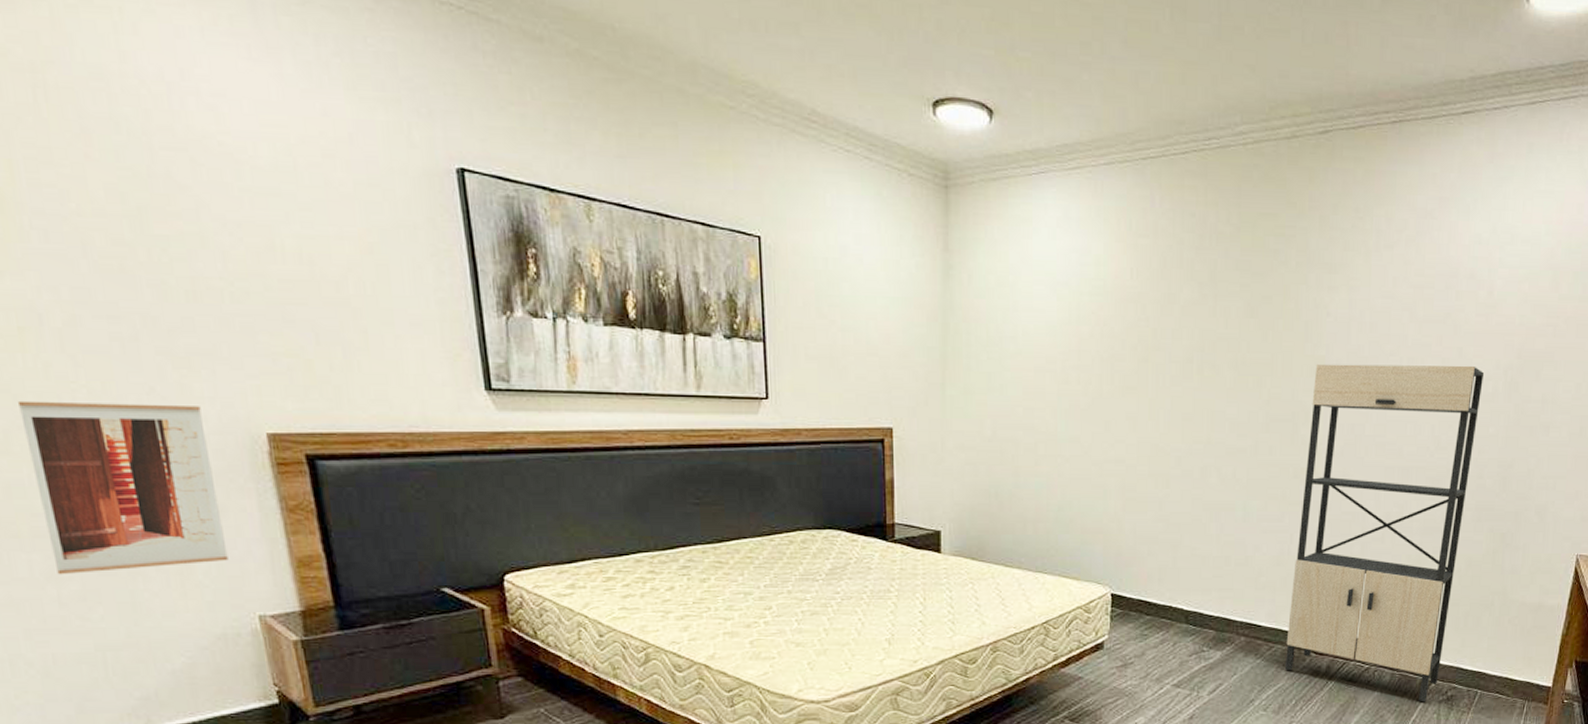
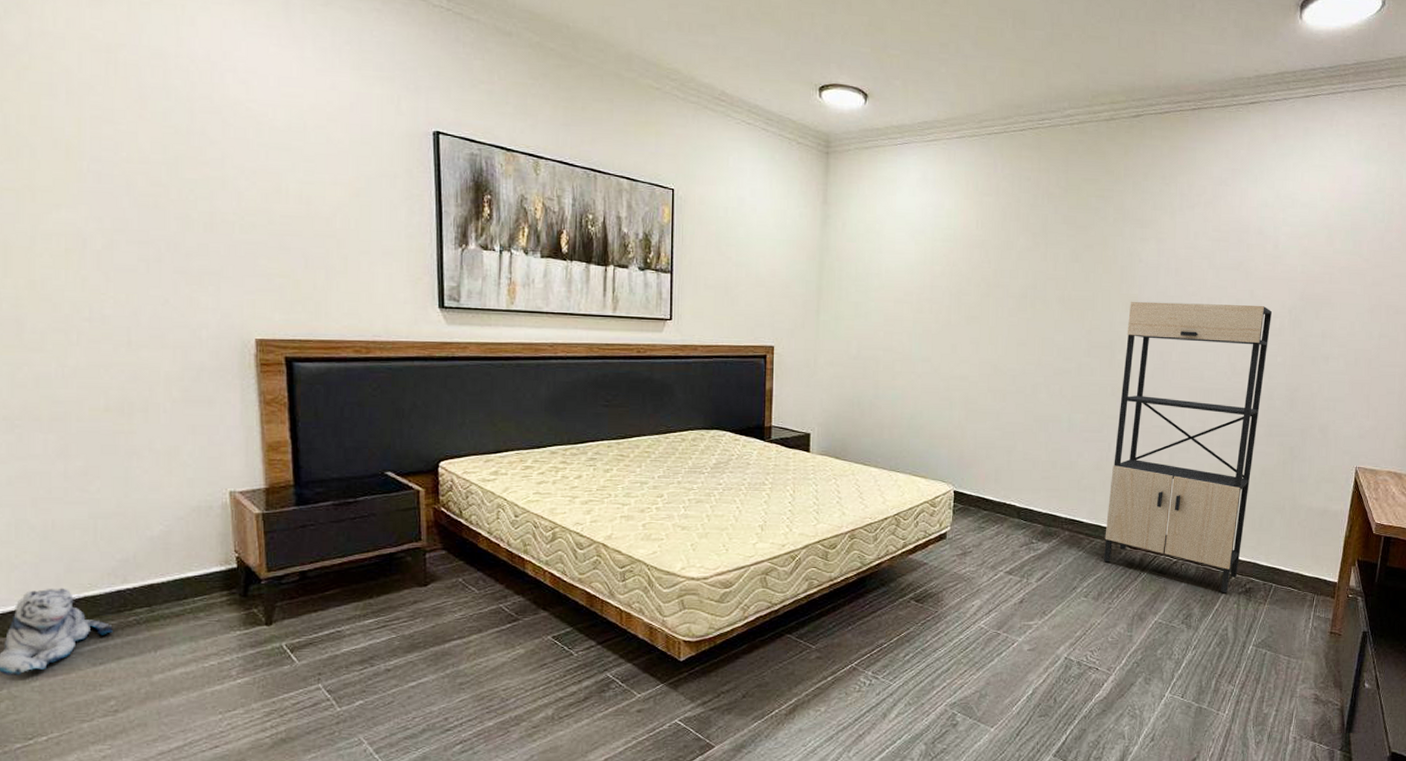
wall art: present [18,400,228,575] -> none [57,308,211,453]

